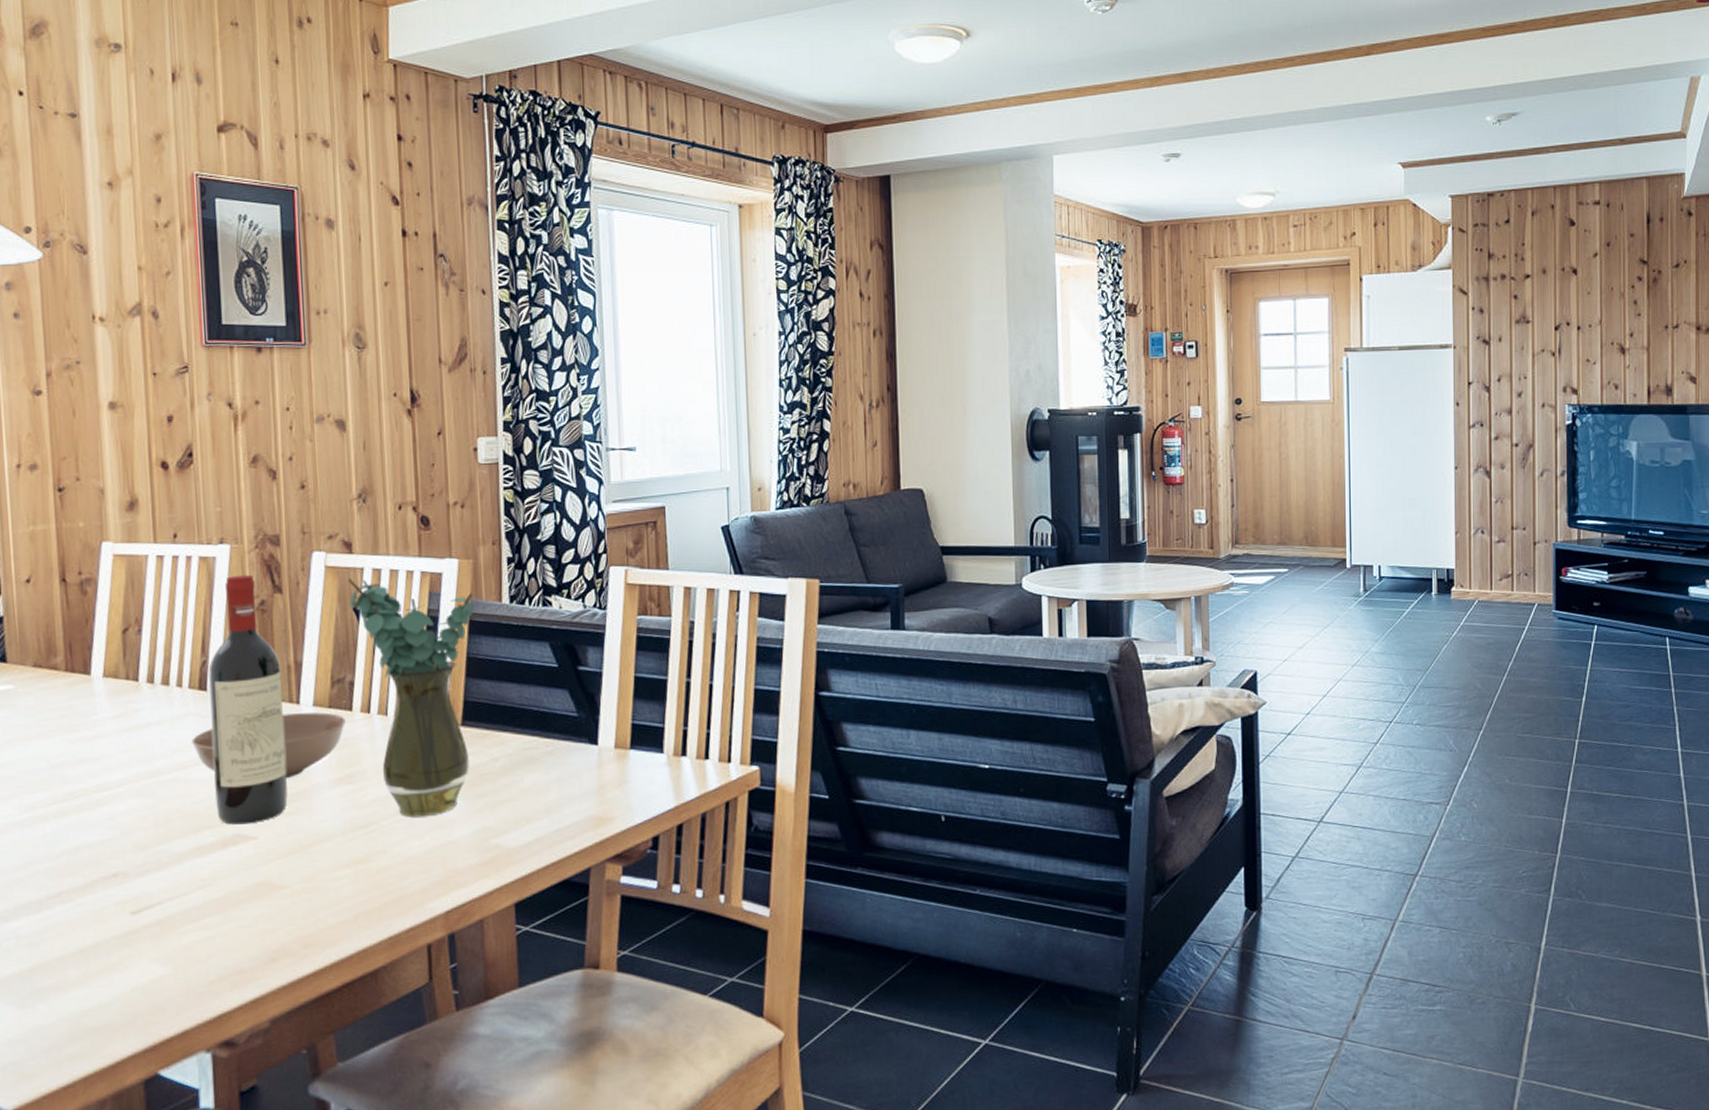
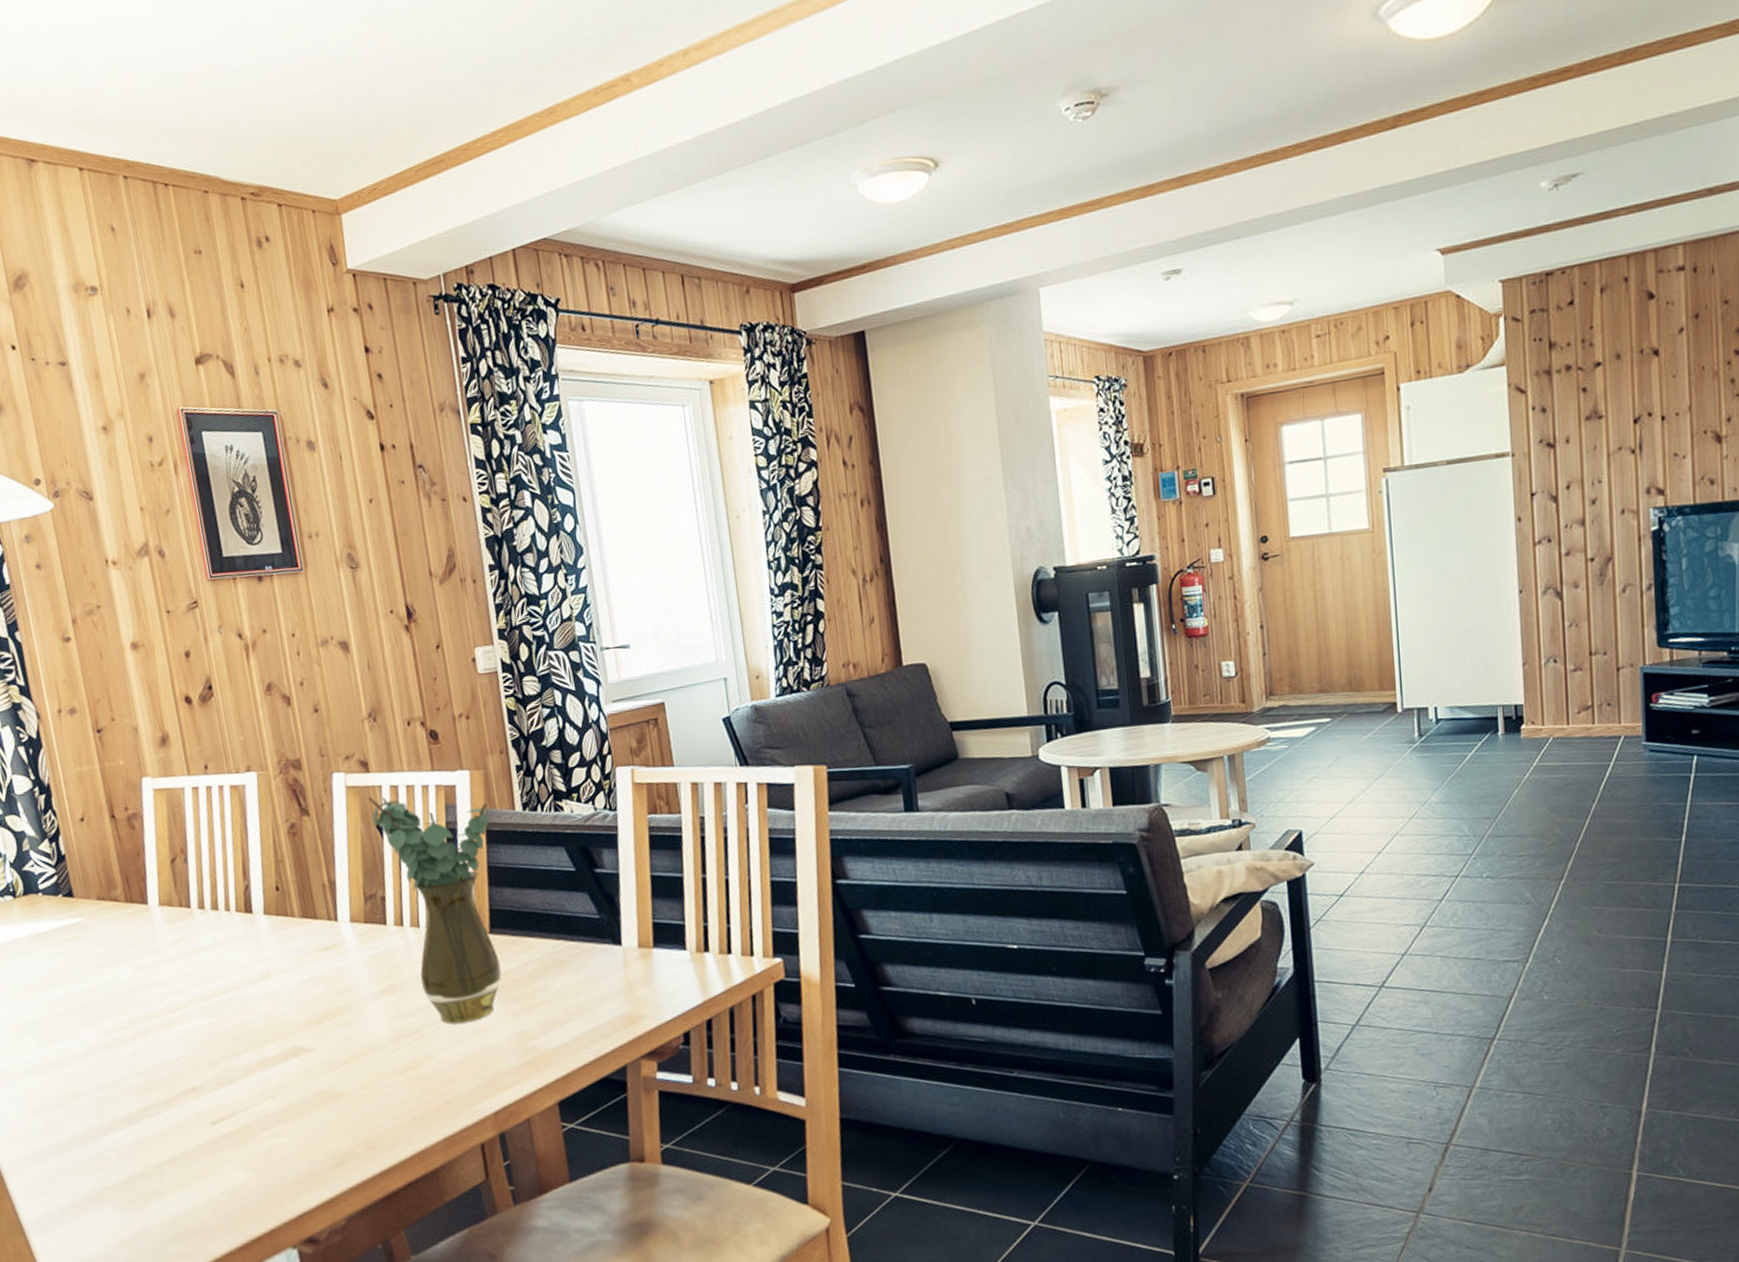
bowl: present [192,712,347,779] -> none [244,927,383,993]
wine bottle: present [208,574,288,825] -> none [251,799,338,1038]

